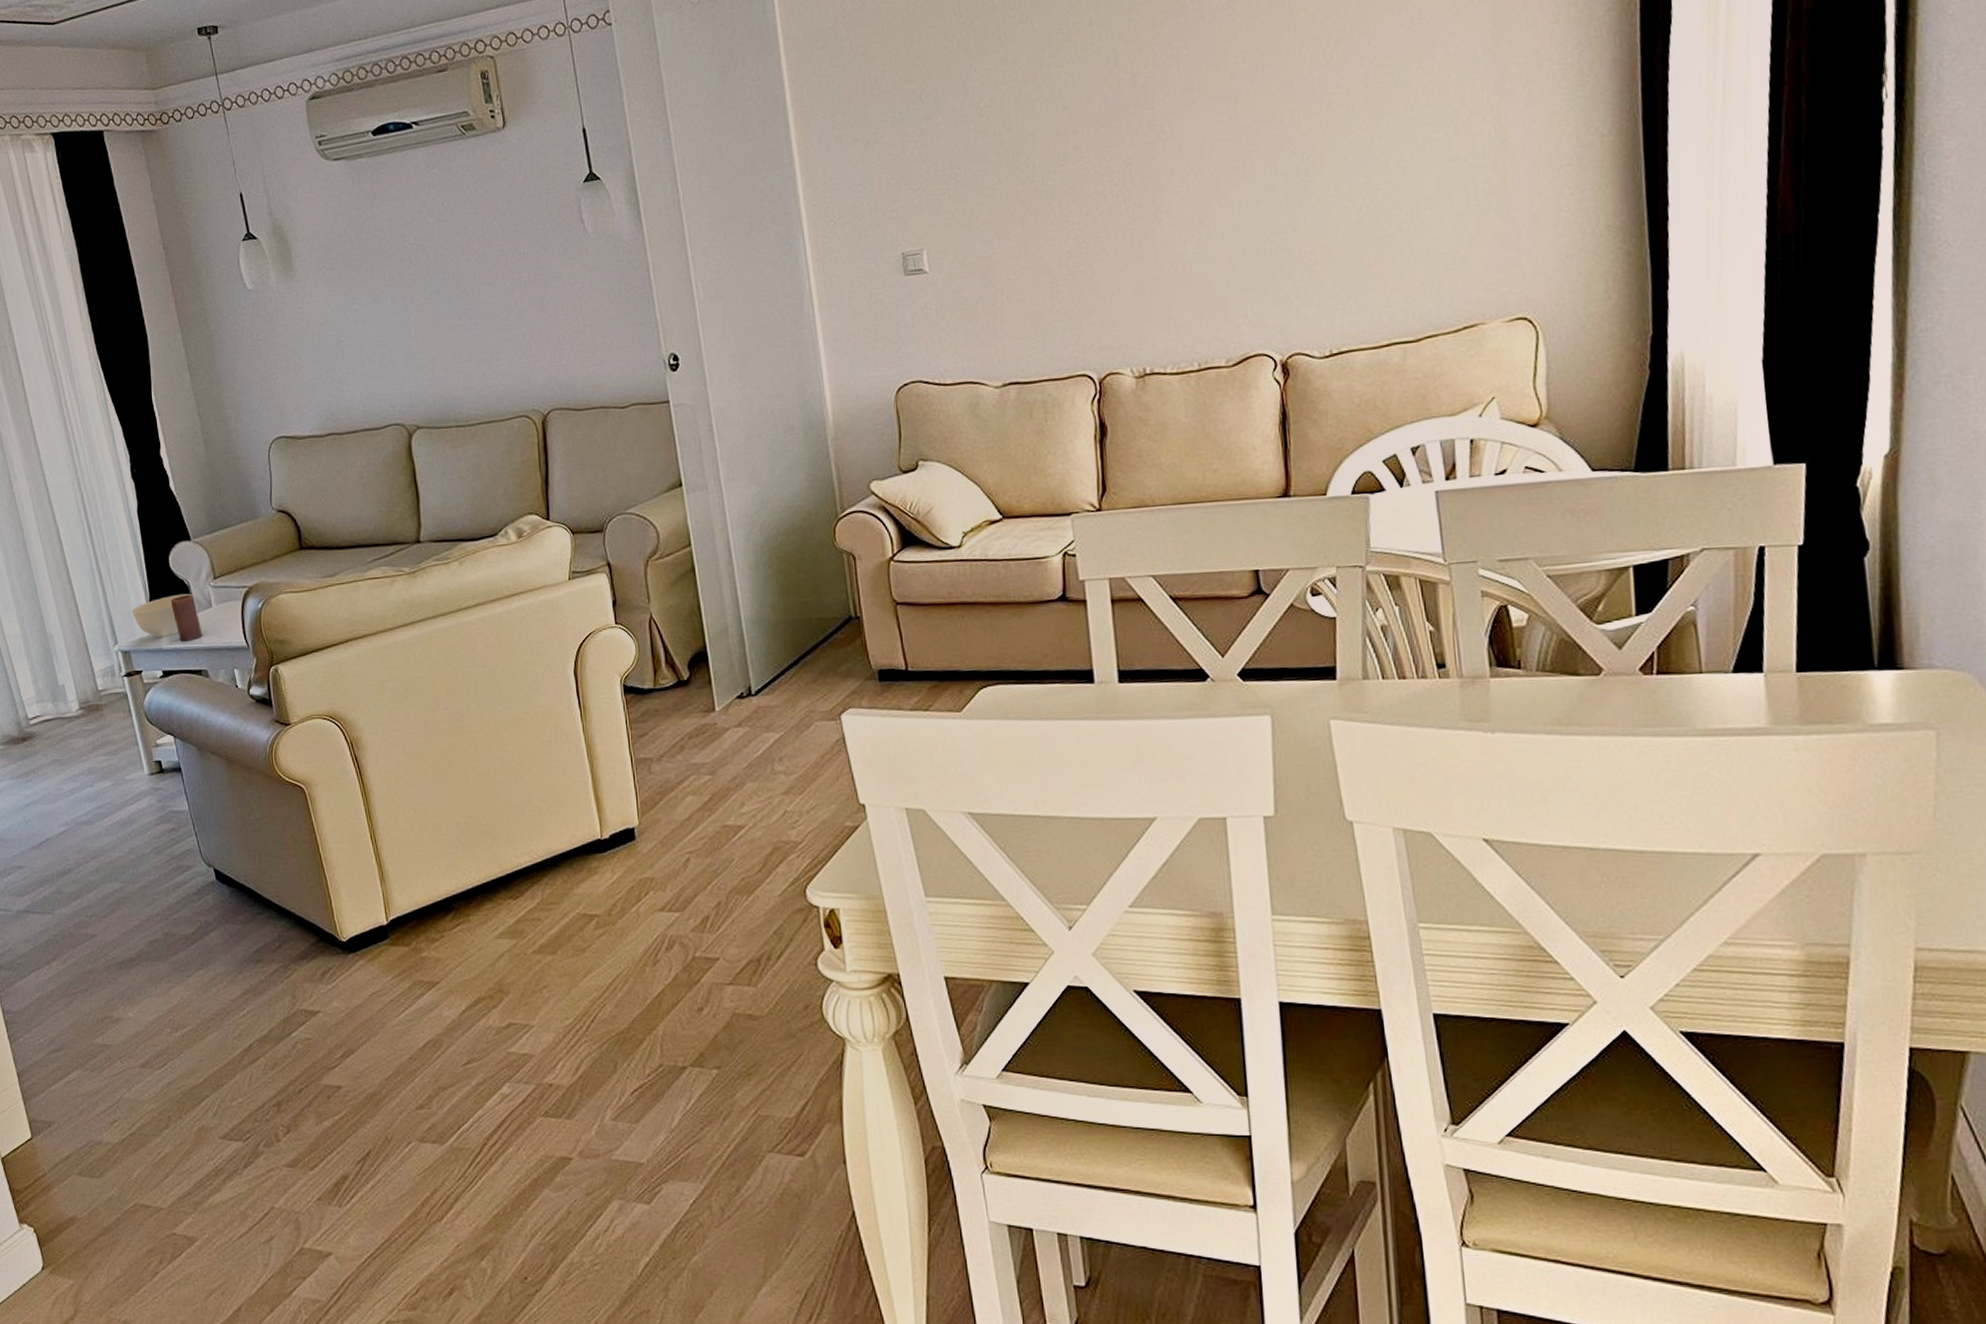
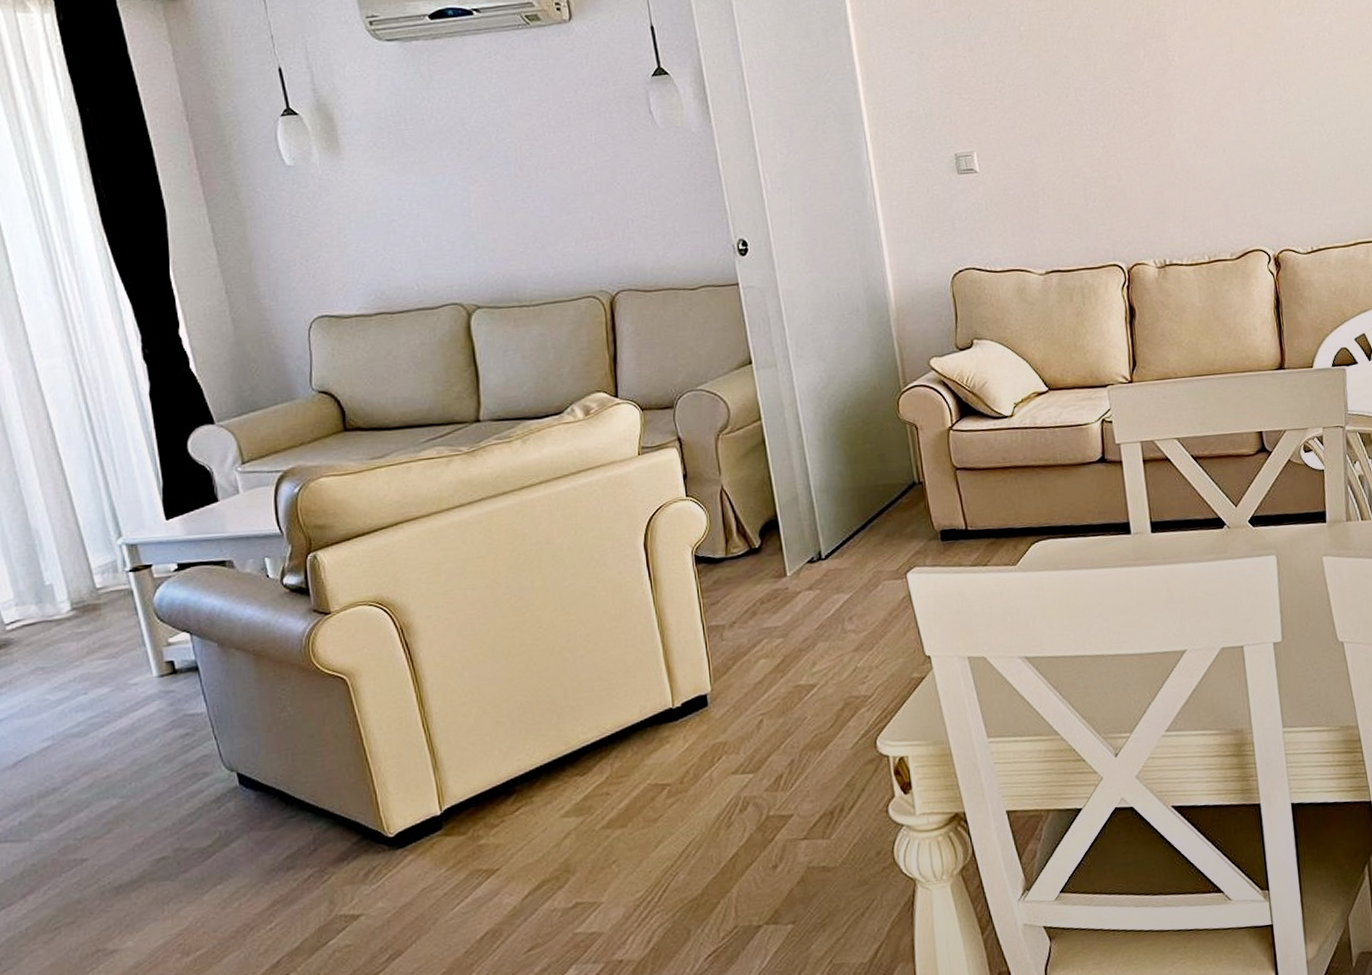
bowl: present [131,593,194,638] -> none [140,480,217,528]
candle: present [170,594,203,643] -> none [188,481,227,533]

